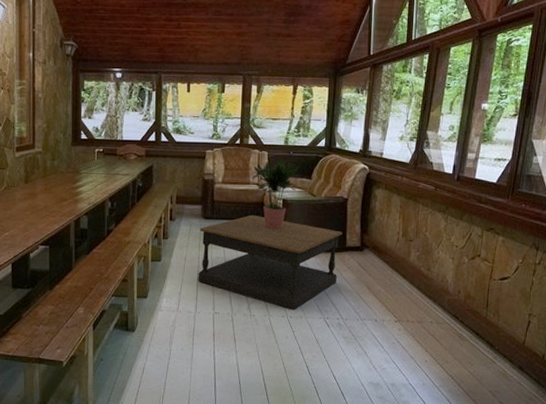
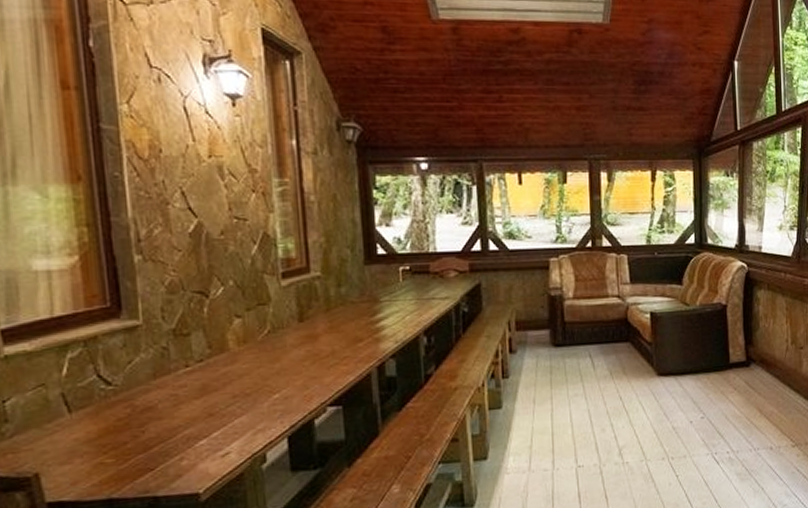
coffee table: present [198,214,342,311] -> none [549,335,724,451]
potted plant: present [252,160,300,230] -> none [610,263,668,352]

